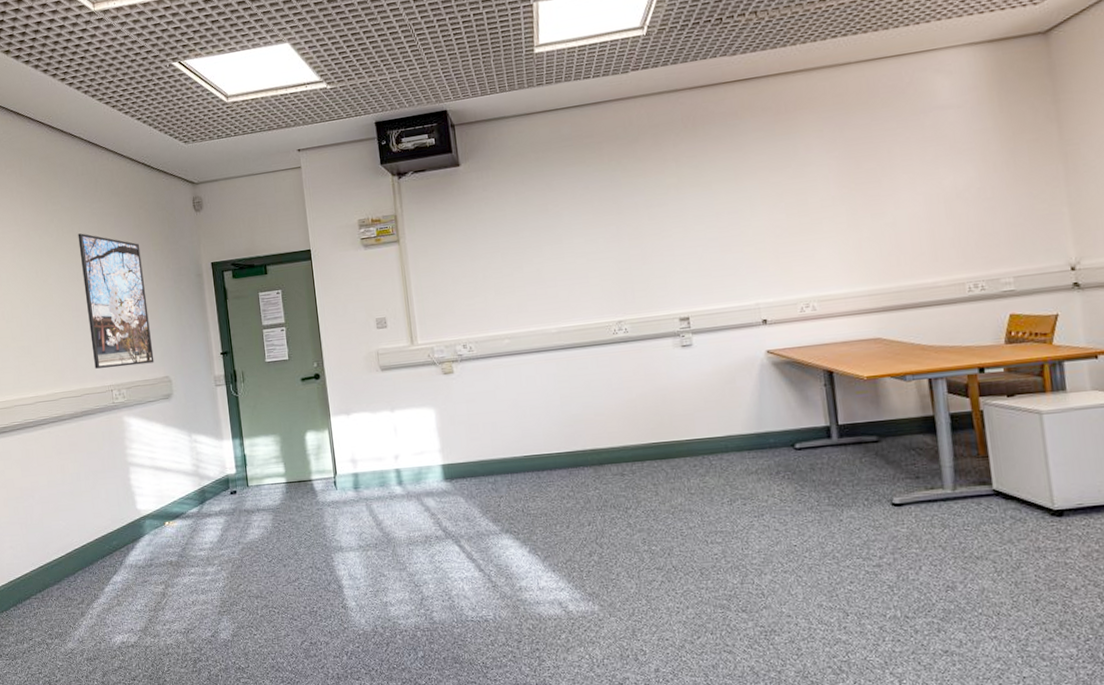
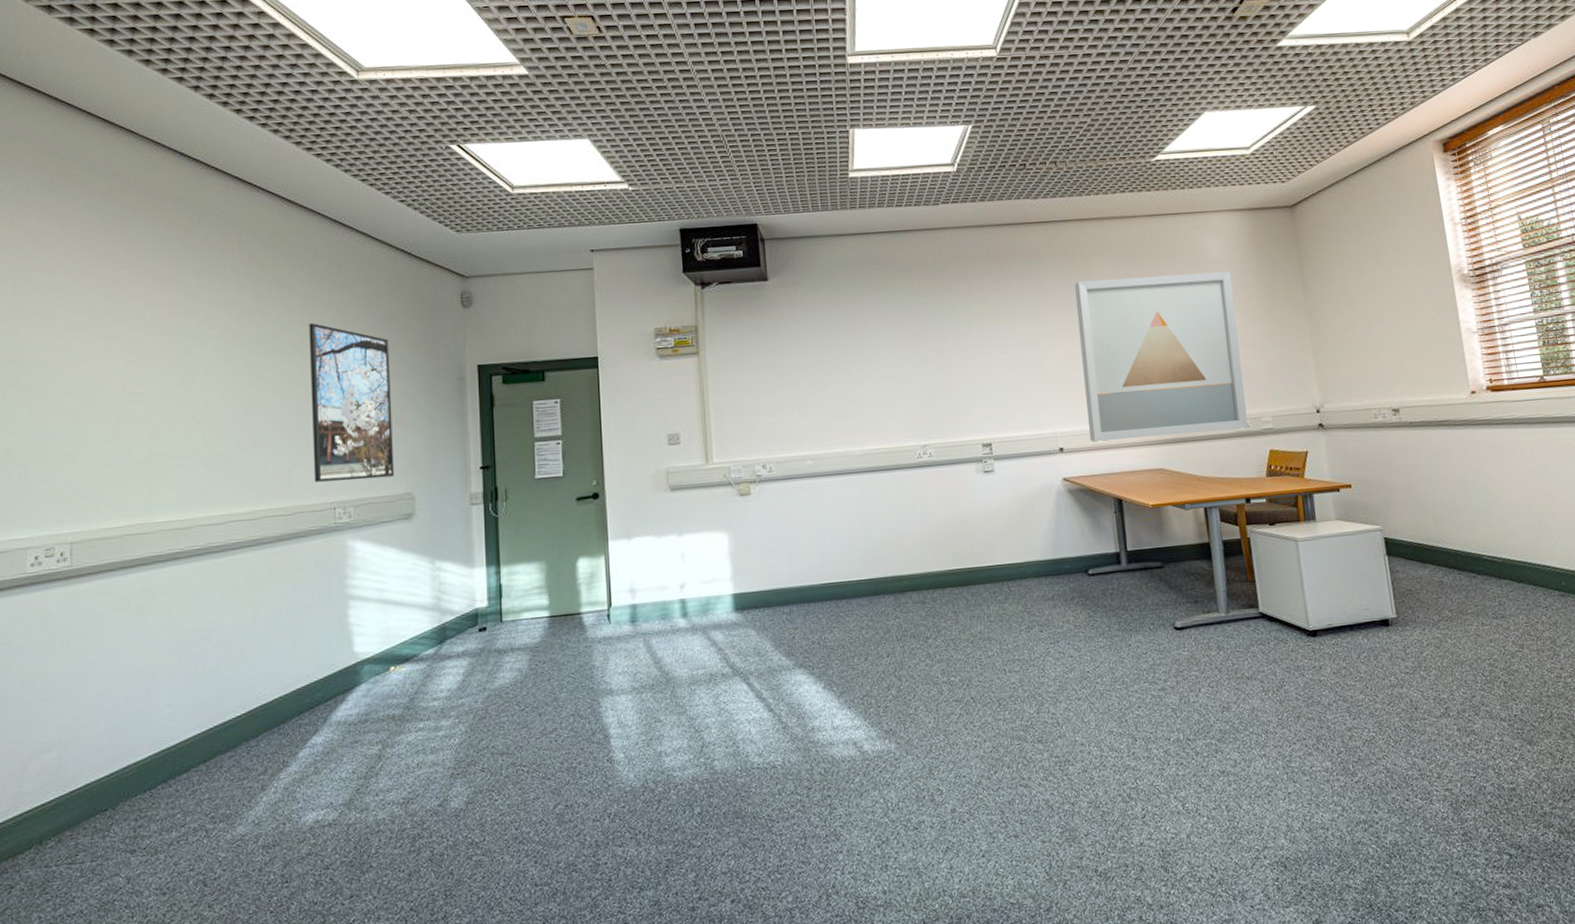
wall art: none [779,115,984,313] -> present [1075,271,1248,442]

